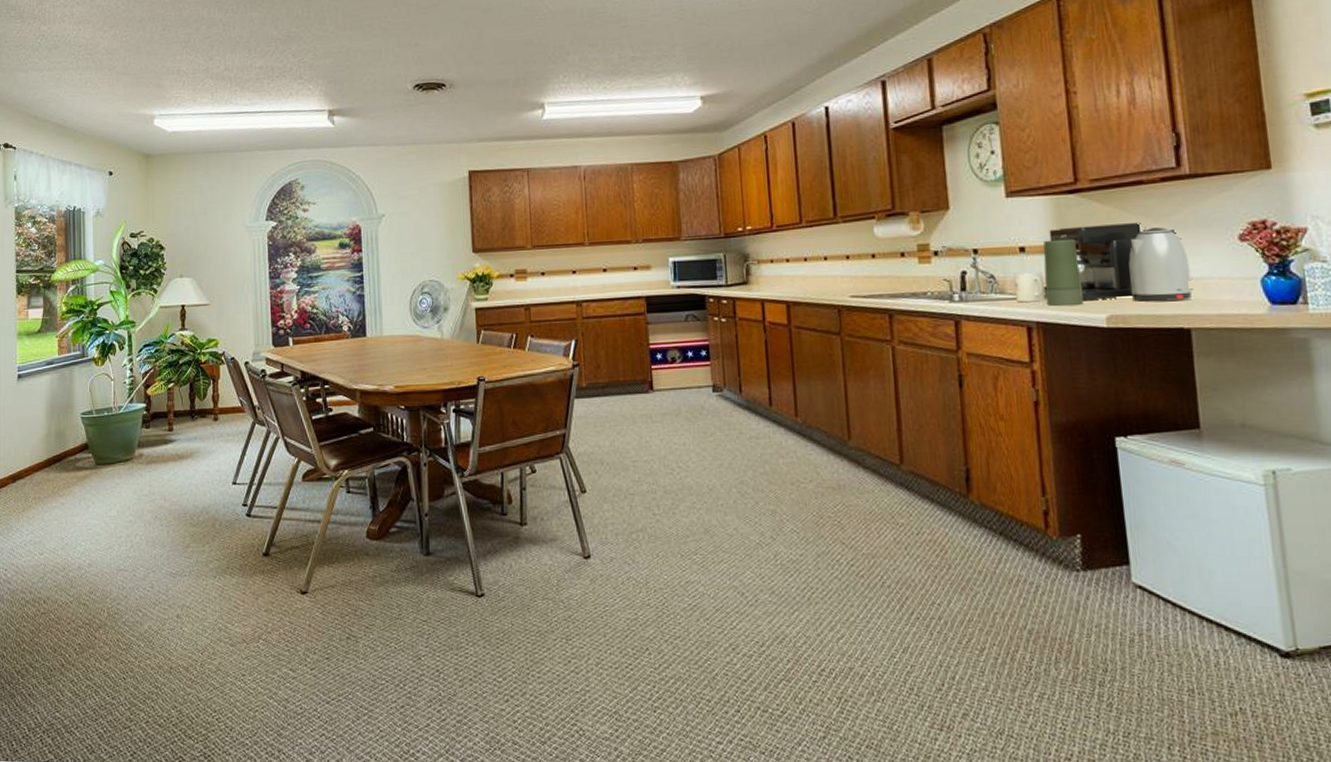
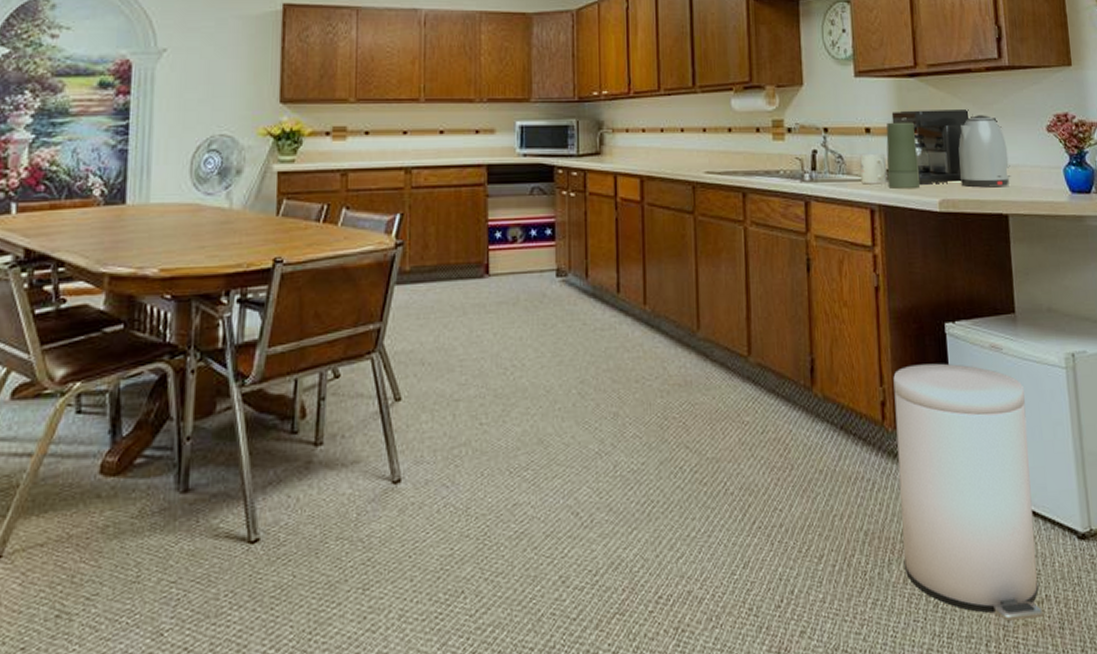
pedal bin: none [1056,476,1238,728] -> present [893,363,1044,621]

